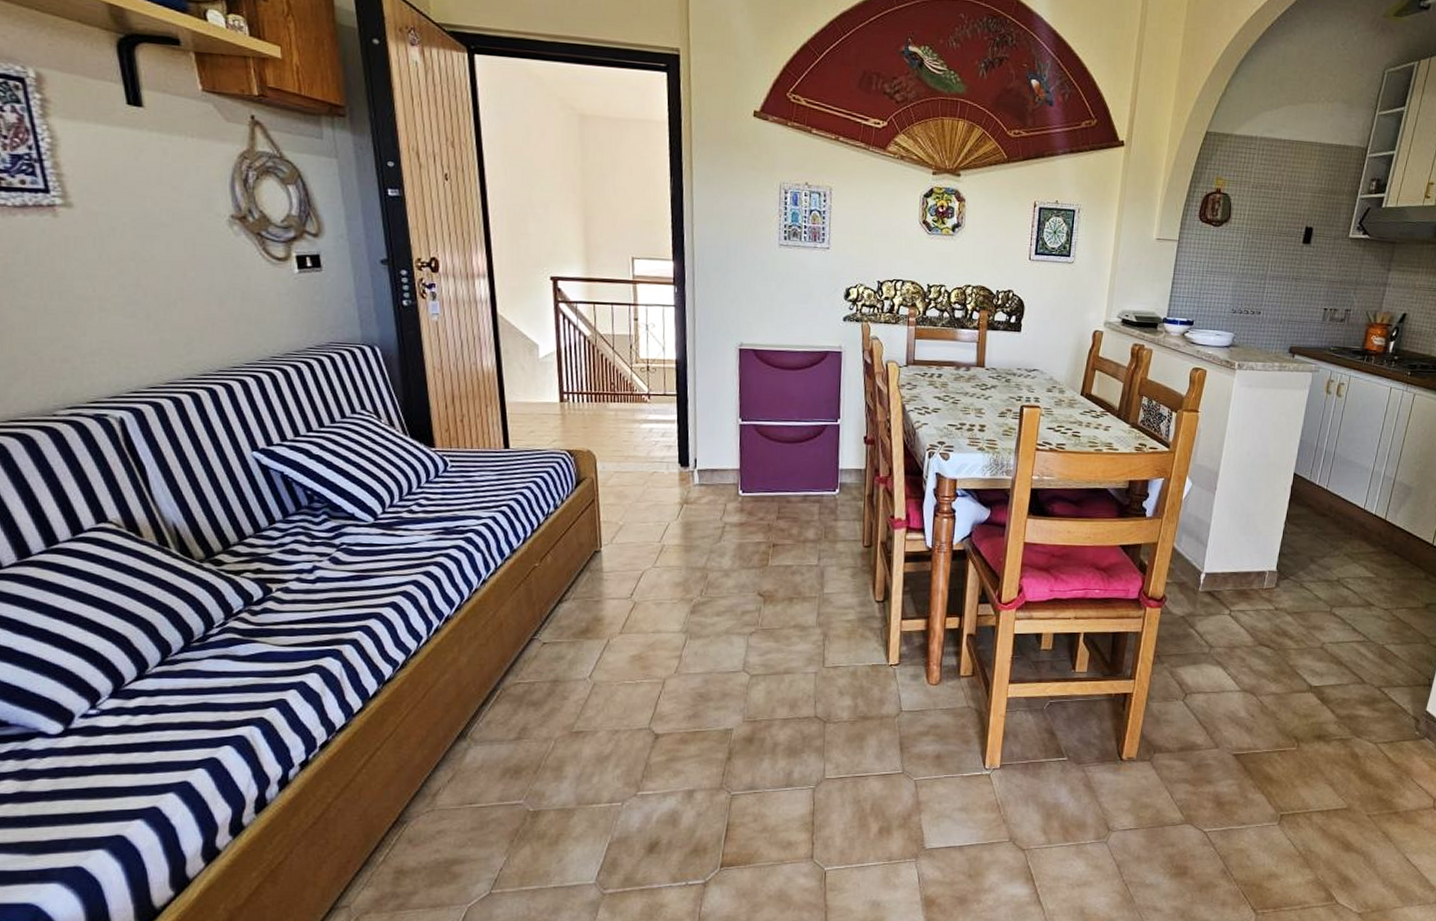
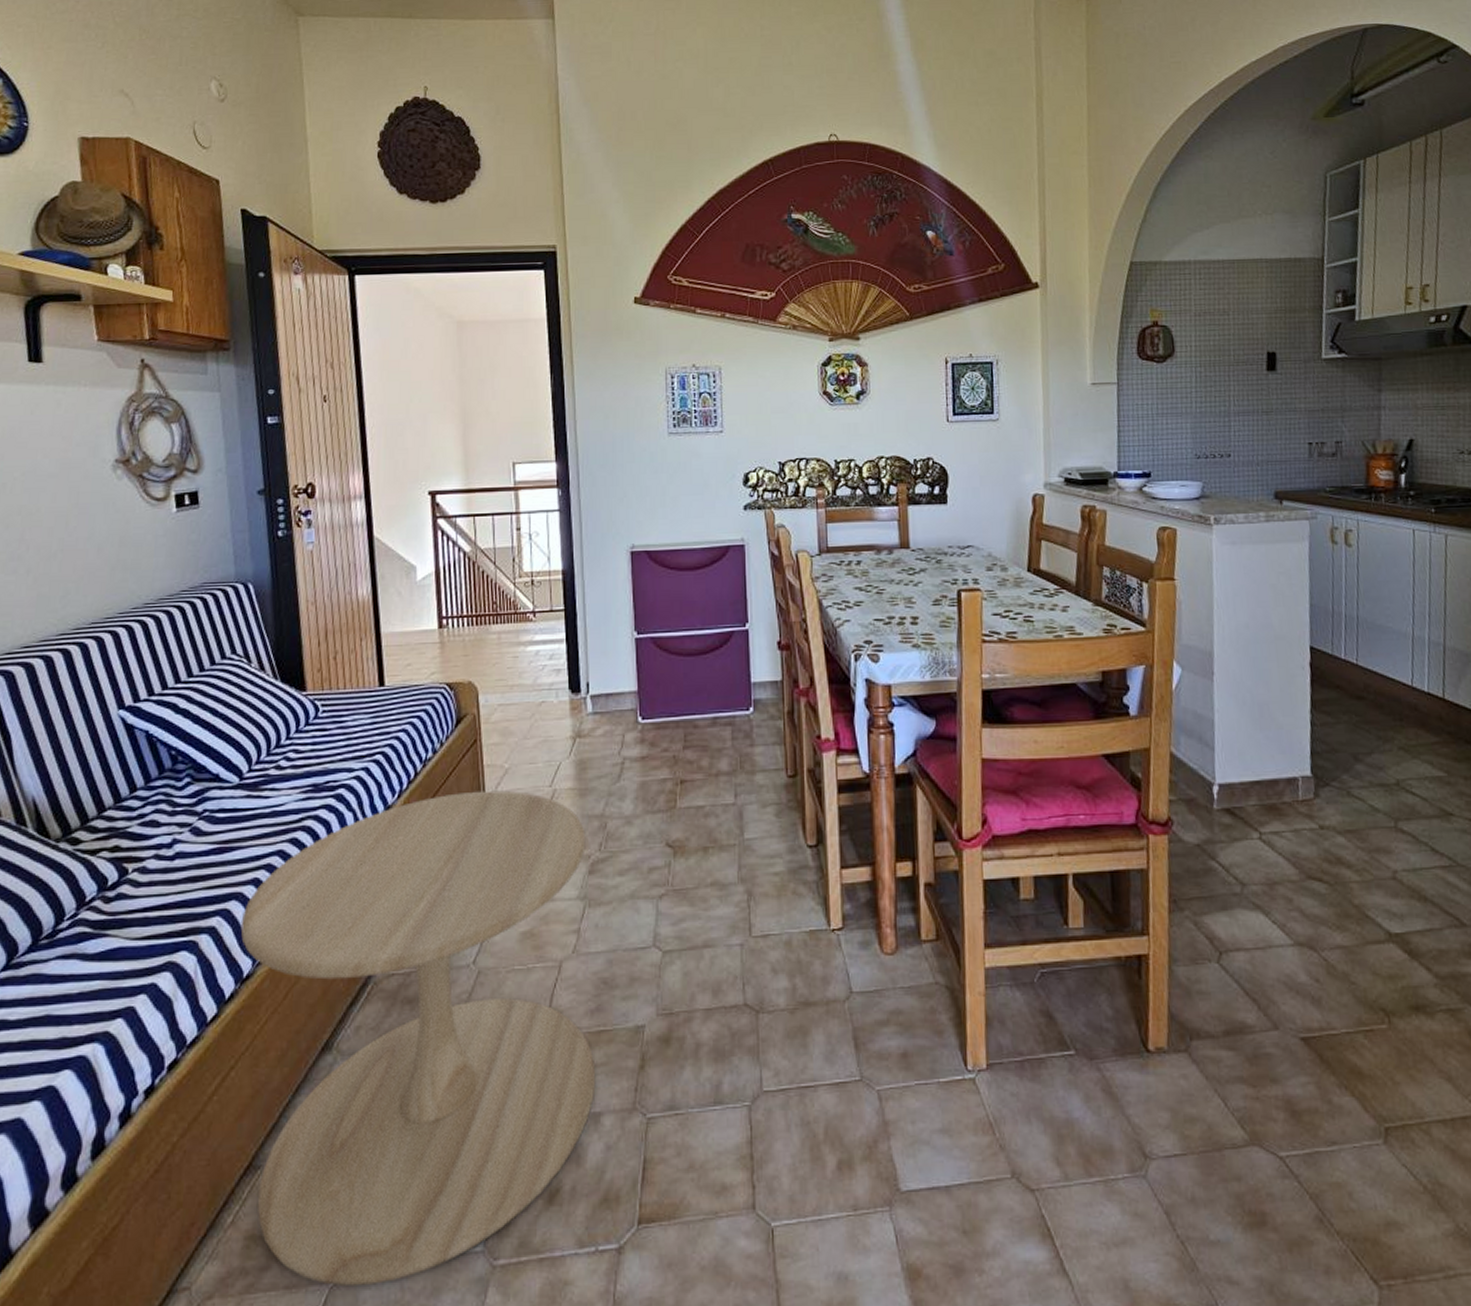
side table: none [380,542,691,907] -> present [240,790,596,1287]

